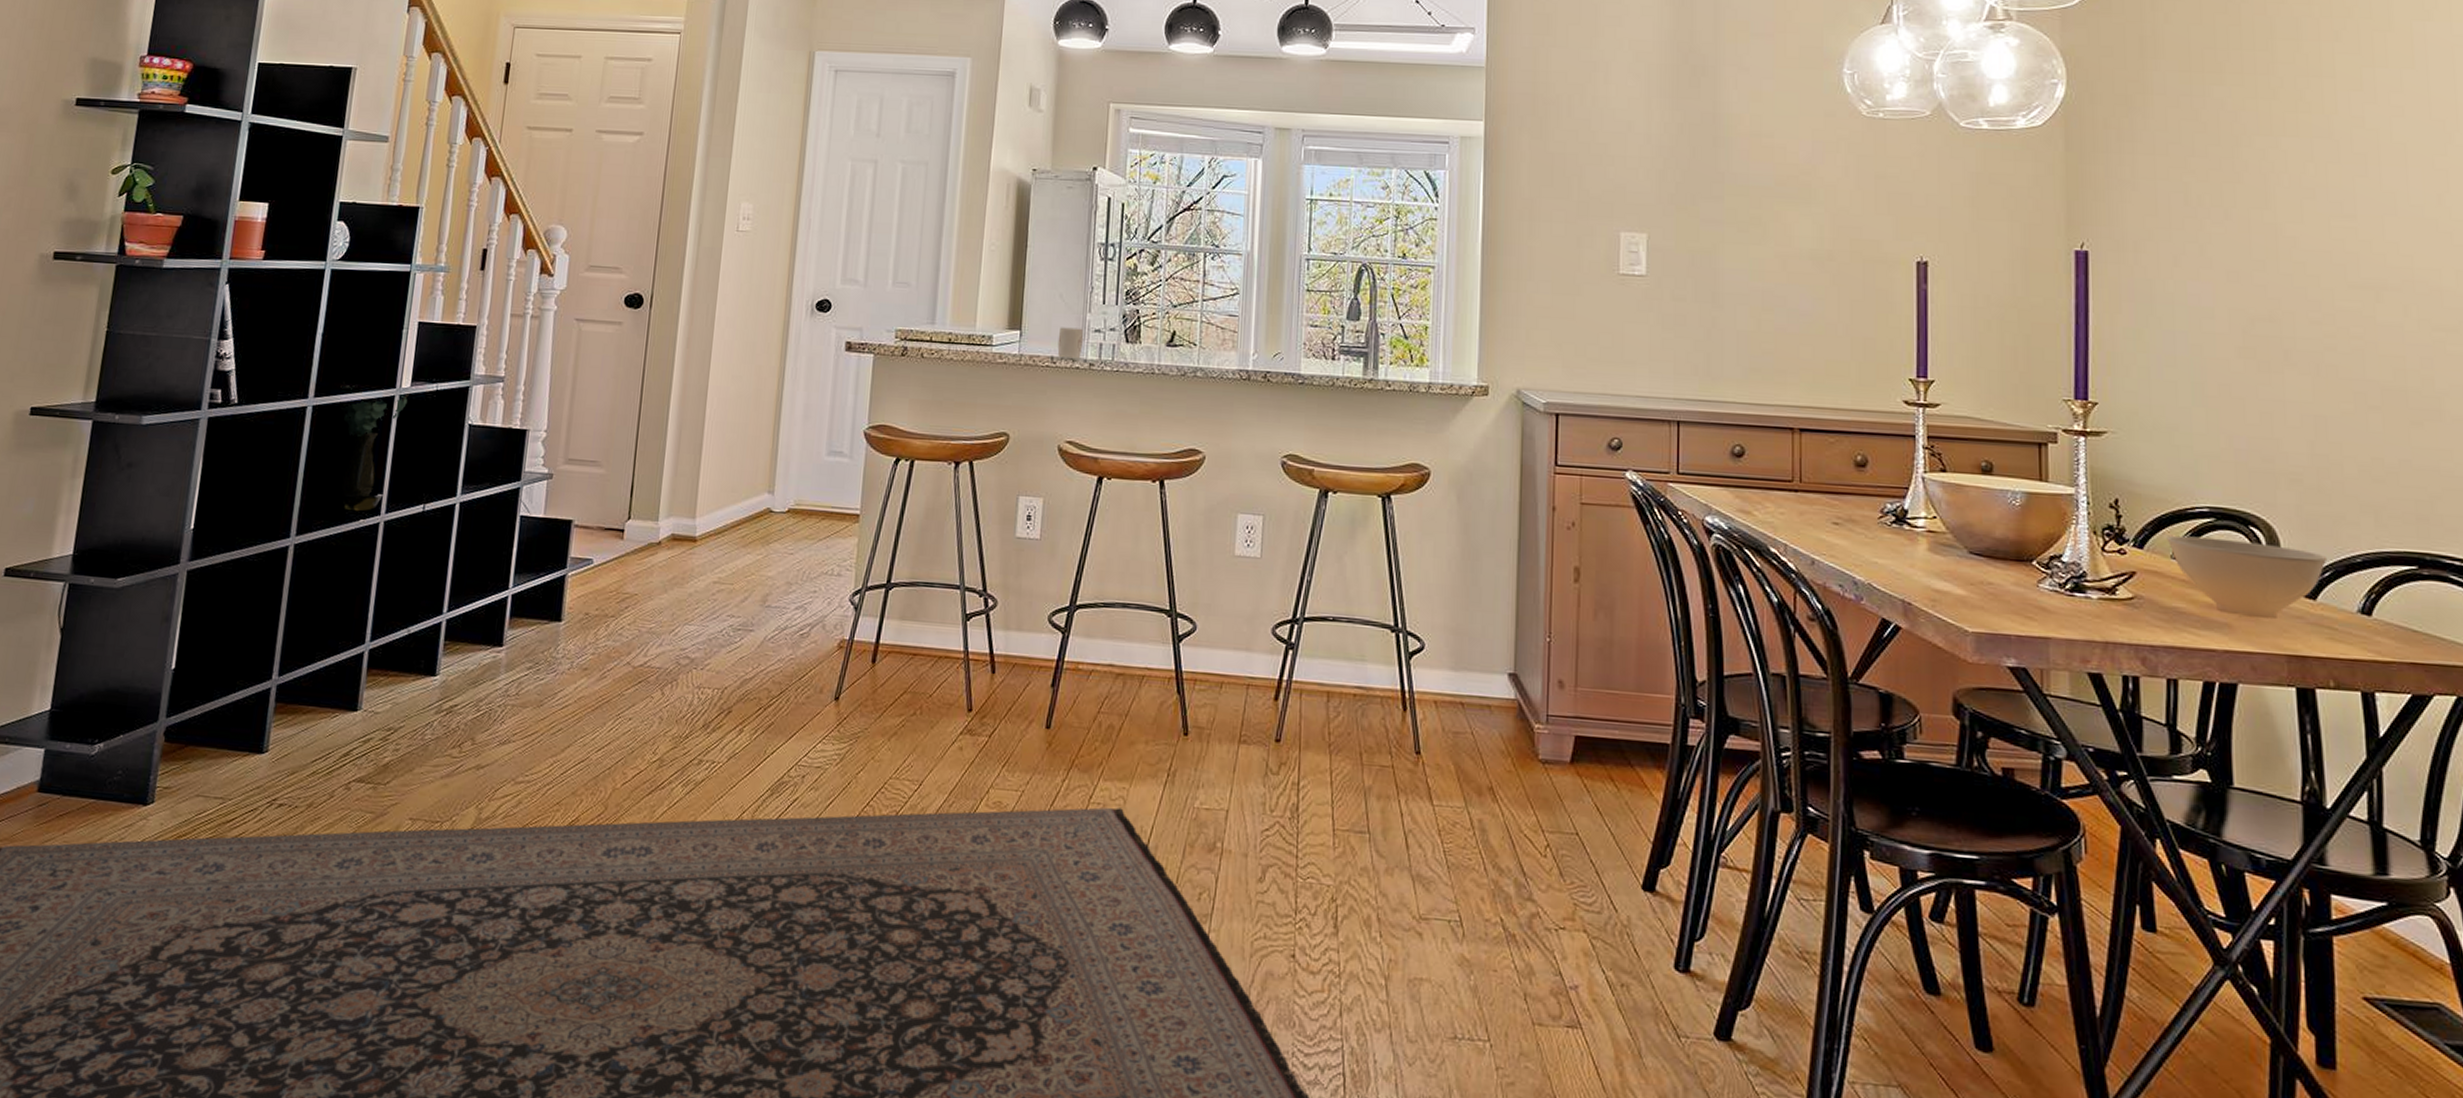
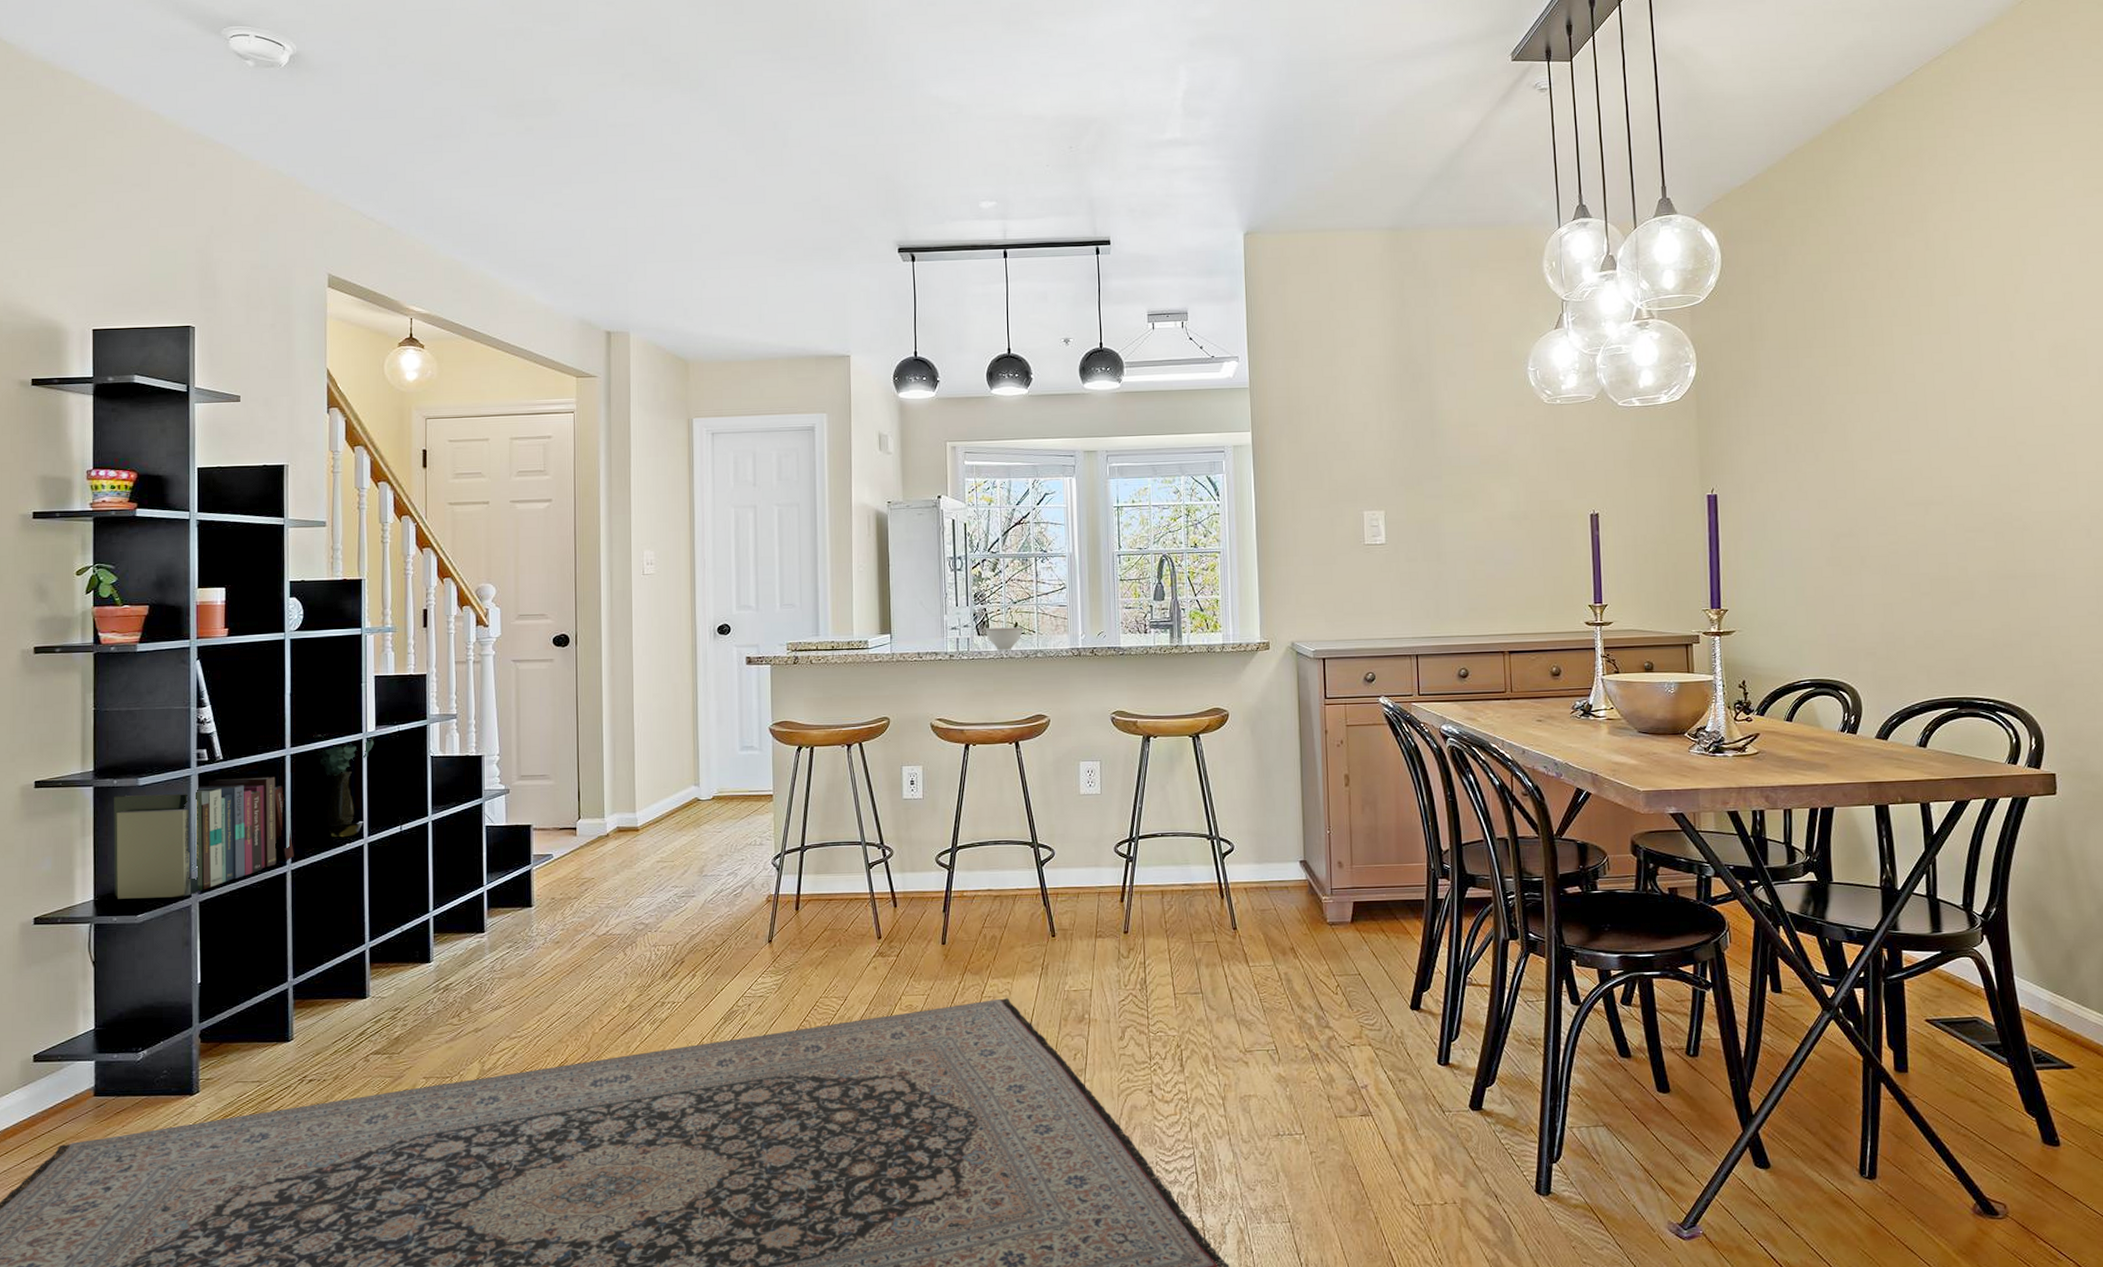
books: none [96,425,301,563] -> present [113,776,294,899]
mug: present [1057,327,1083,359] -> none [922,627,942,653]
bowl: none [1135,334,1183,365] -> present [984,627,1024,651]
bowl: present [2166,535,2328,620] -> none [1780,702,1895,758]

